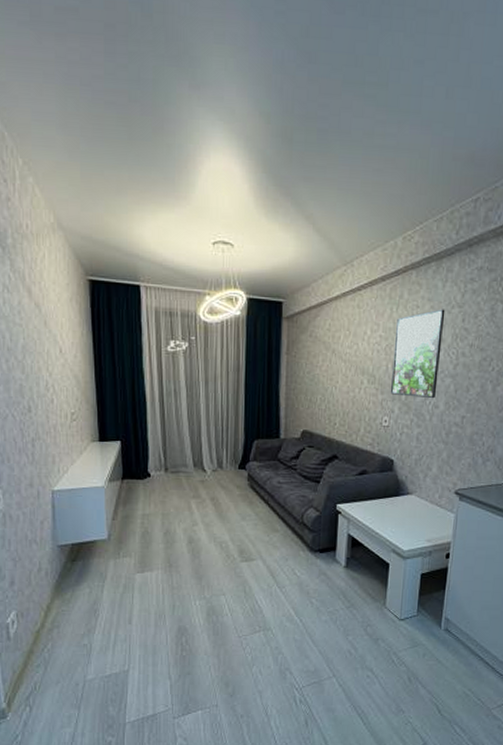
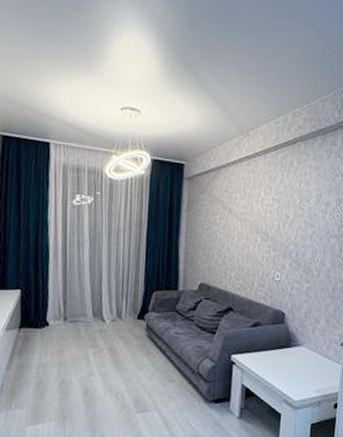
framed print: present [390,309,446,399] -> none [281,177,330,257]

